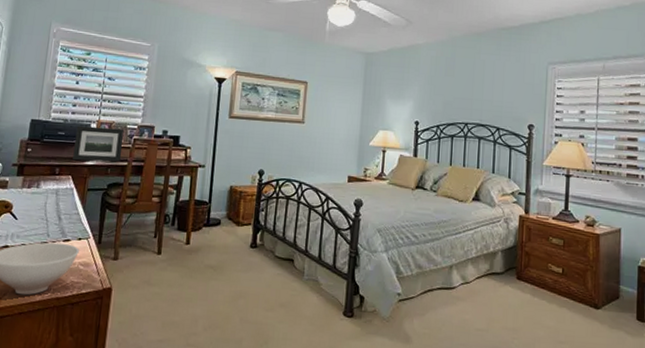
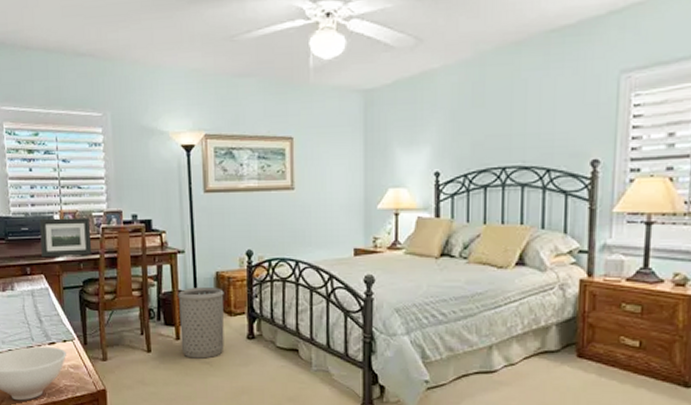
laundry basket: none [189,198,235,264] -> present [177,287,224,359]

